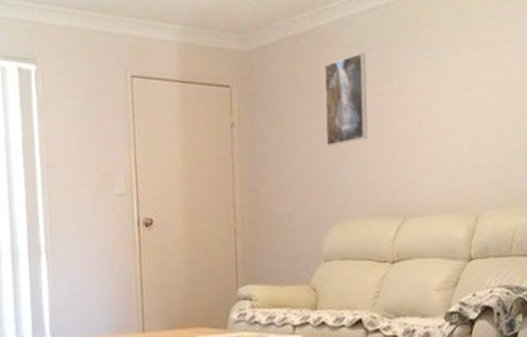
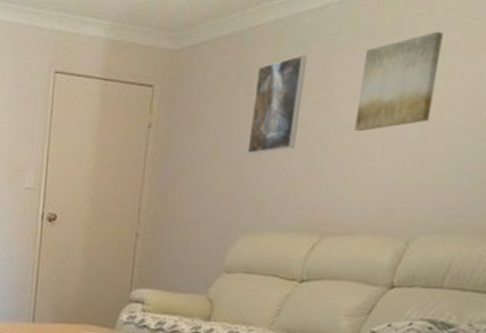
wall art: none [414,29,477,121] -> present [354,31,443,132]

